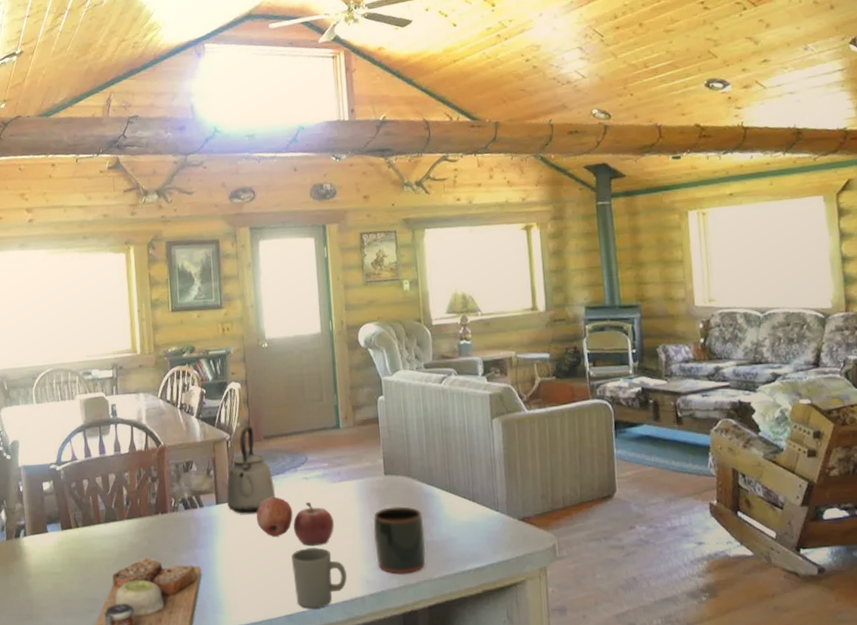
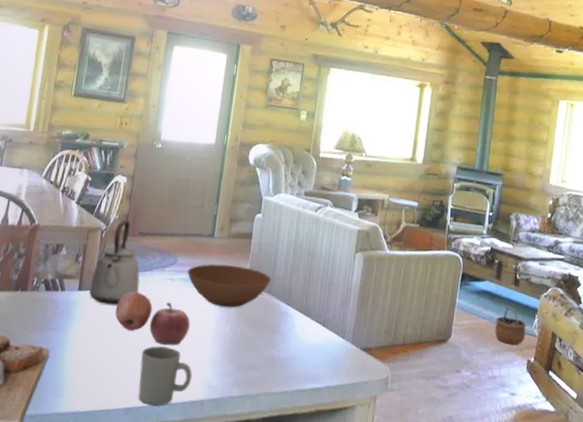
bowl: none [319,452,408,498] -> present [187,264,271,308]
mug: present [373,506,426,574] -> none [223,319,274,385]
wicker basket: none [664,448,702,489] -> present [495,306,527,345]

